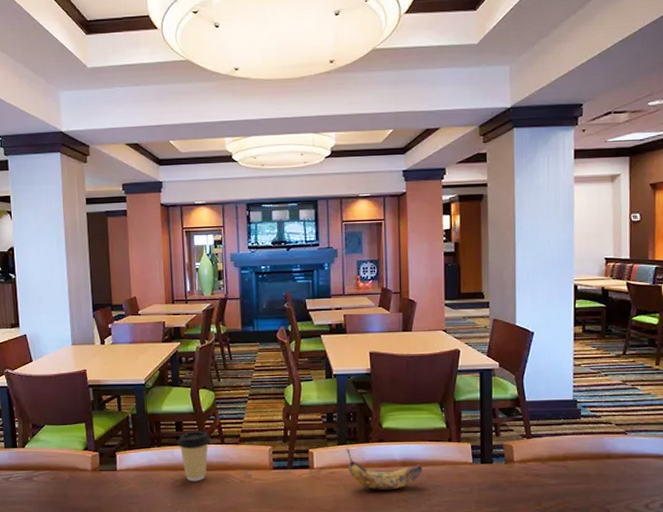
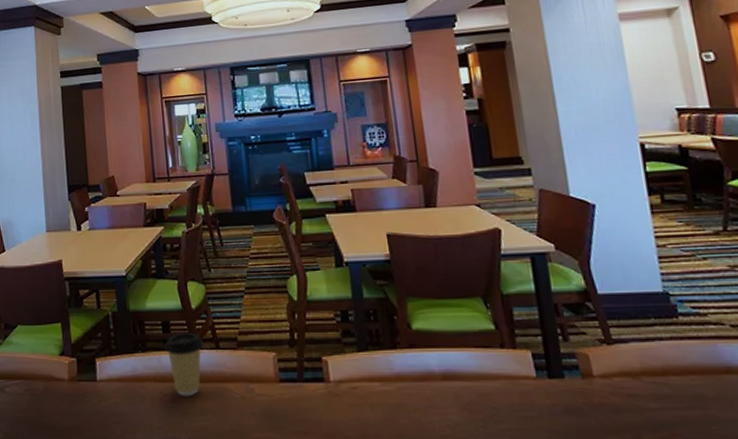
banana: present [345,448,422,490] -> none [367,355,470,412]

